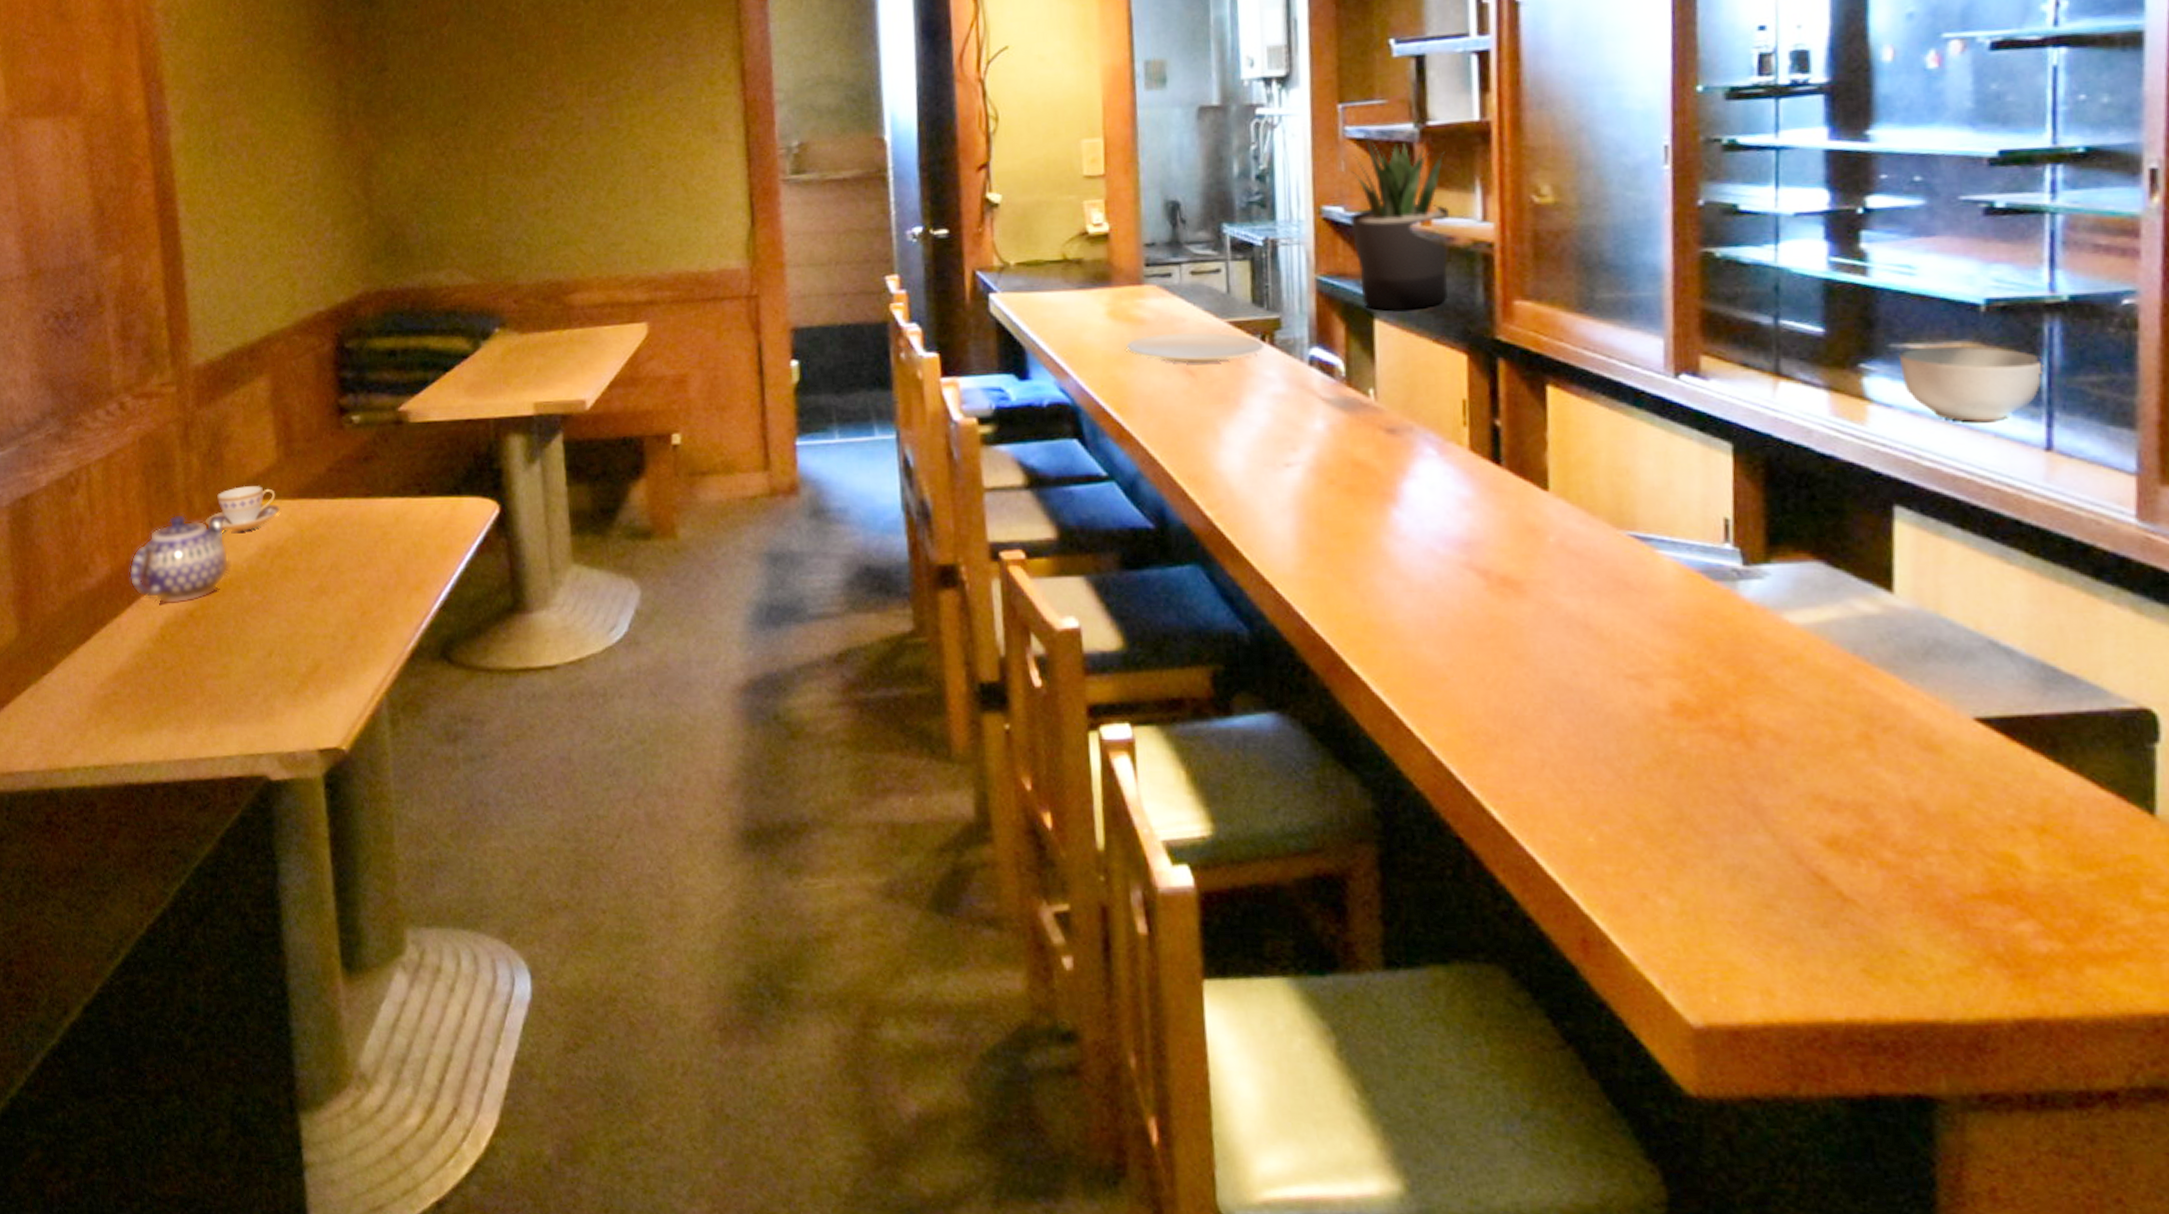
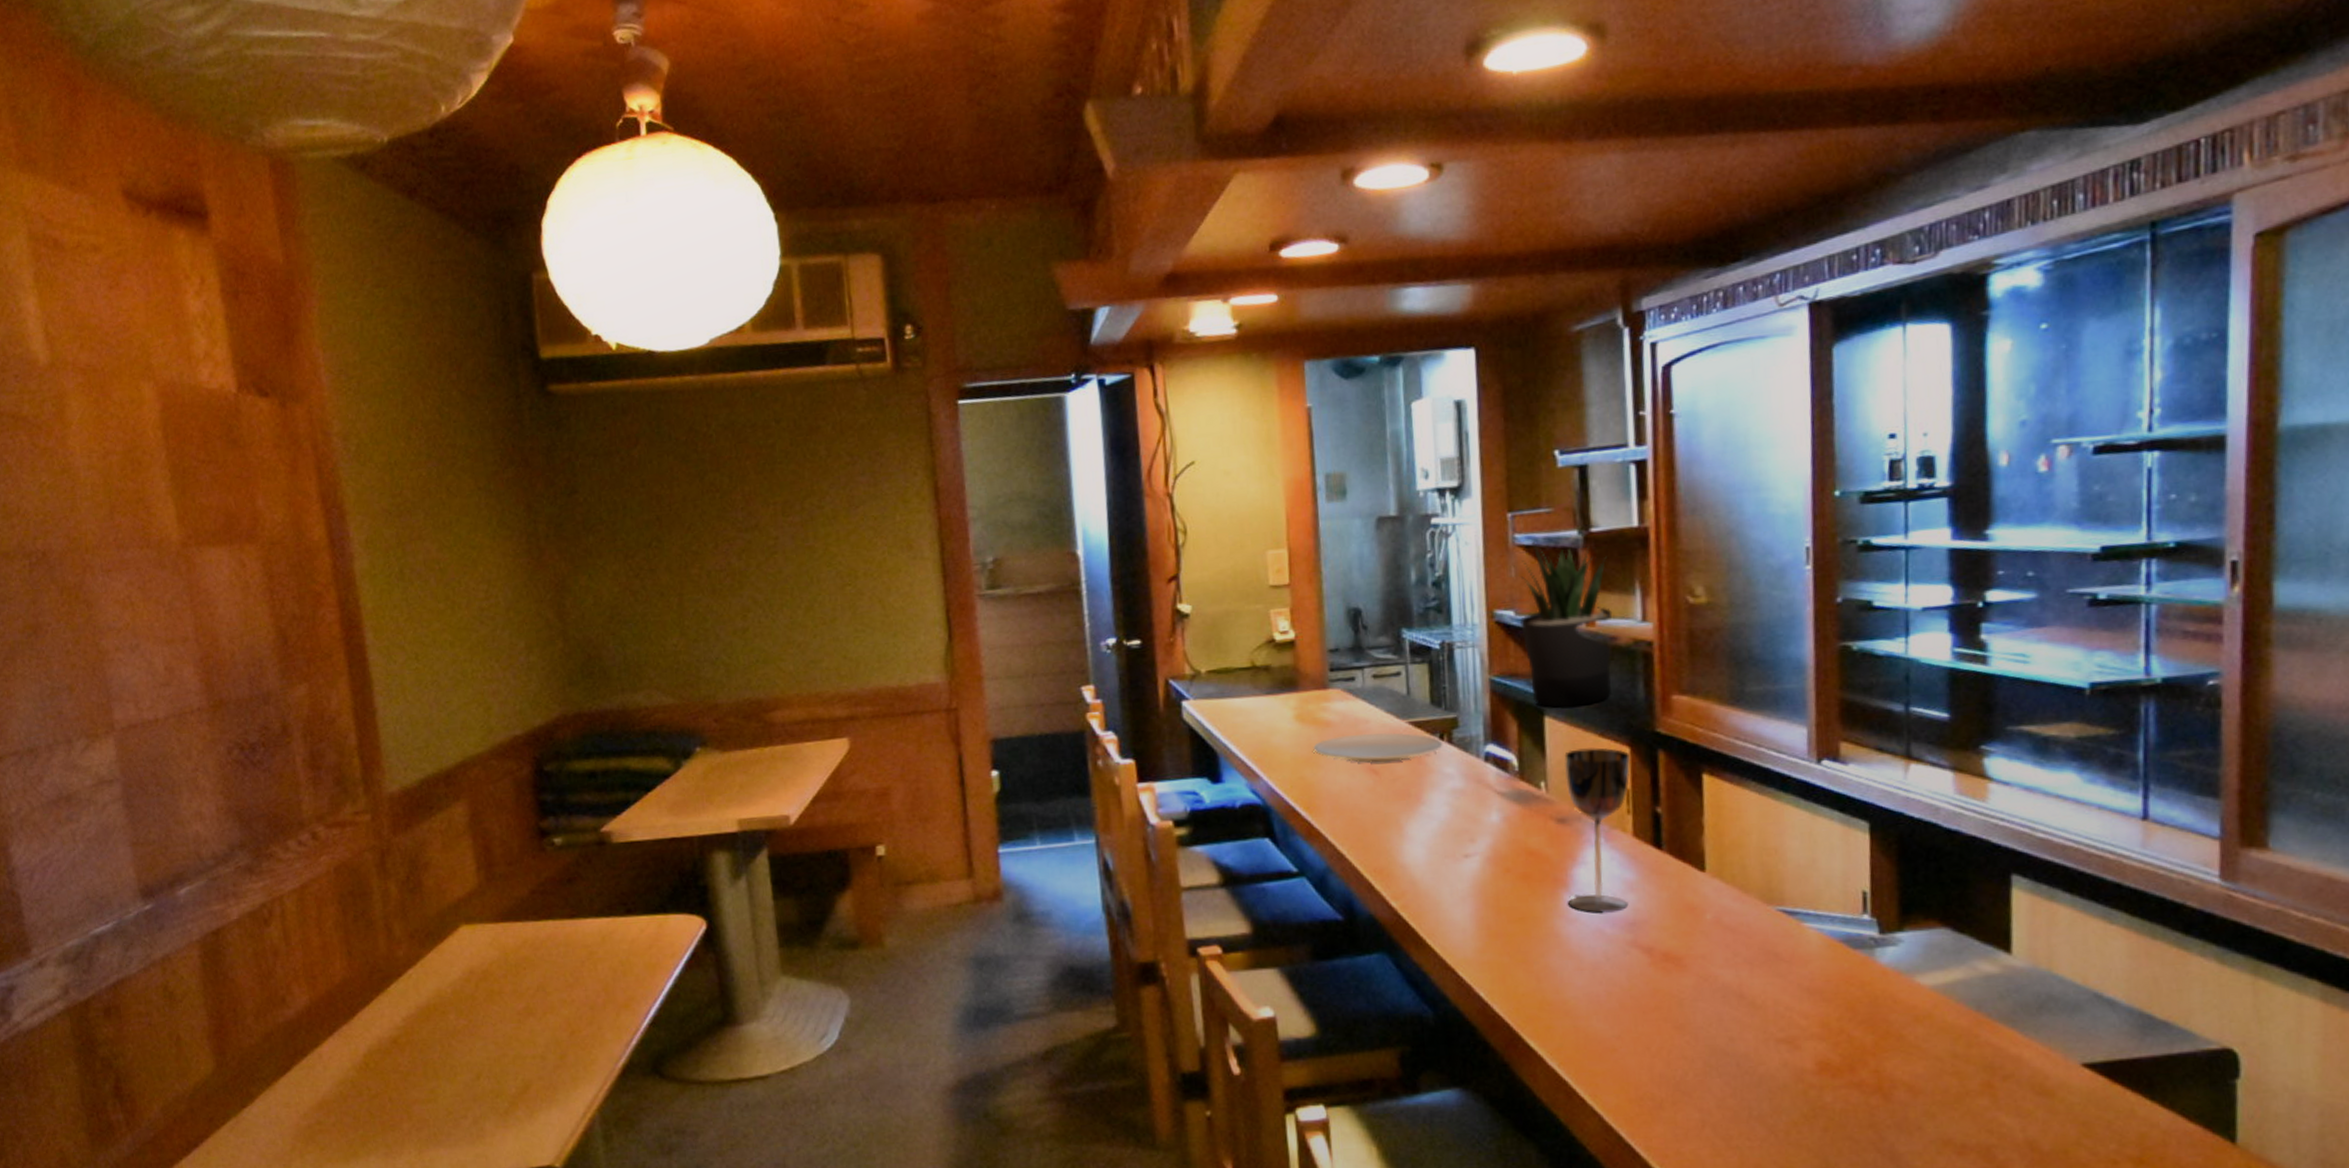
teapot: present [129,513,229,604] -> none [329,941,433,1032]
teacup: present [205,486,281,532] -> none [406,911,484,958]
wineglass: none [1394,354,1468,531] -> present [1563,747,1631,913]
bowl: present [1898,346,2044,422] -> none [2014,727,2141,796]

